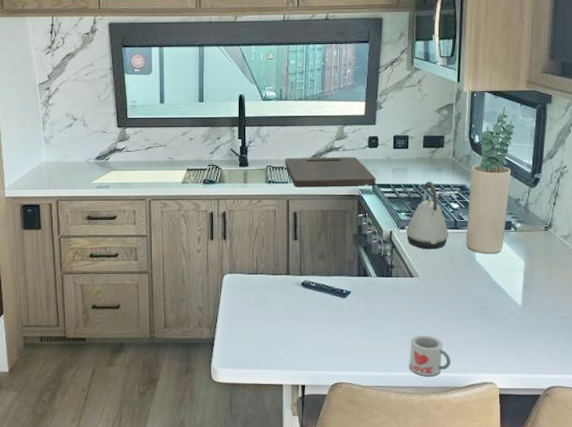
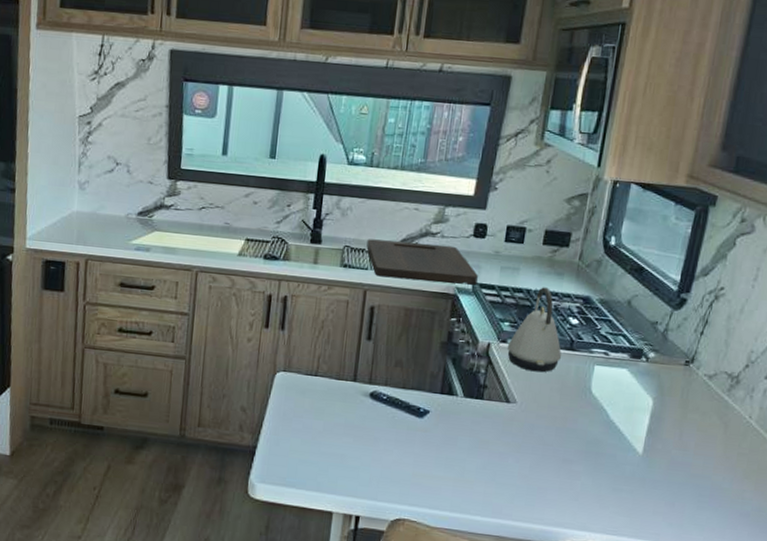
mug: present [409,335,451,378] -> none [490,474,544,528]
vase: present [465,107,514,254] -> none [580,204,664,387]

